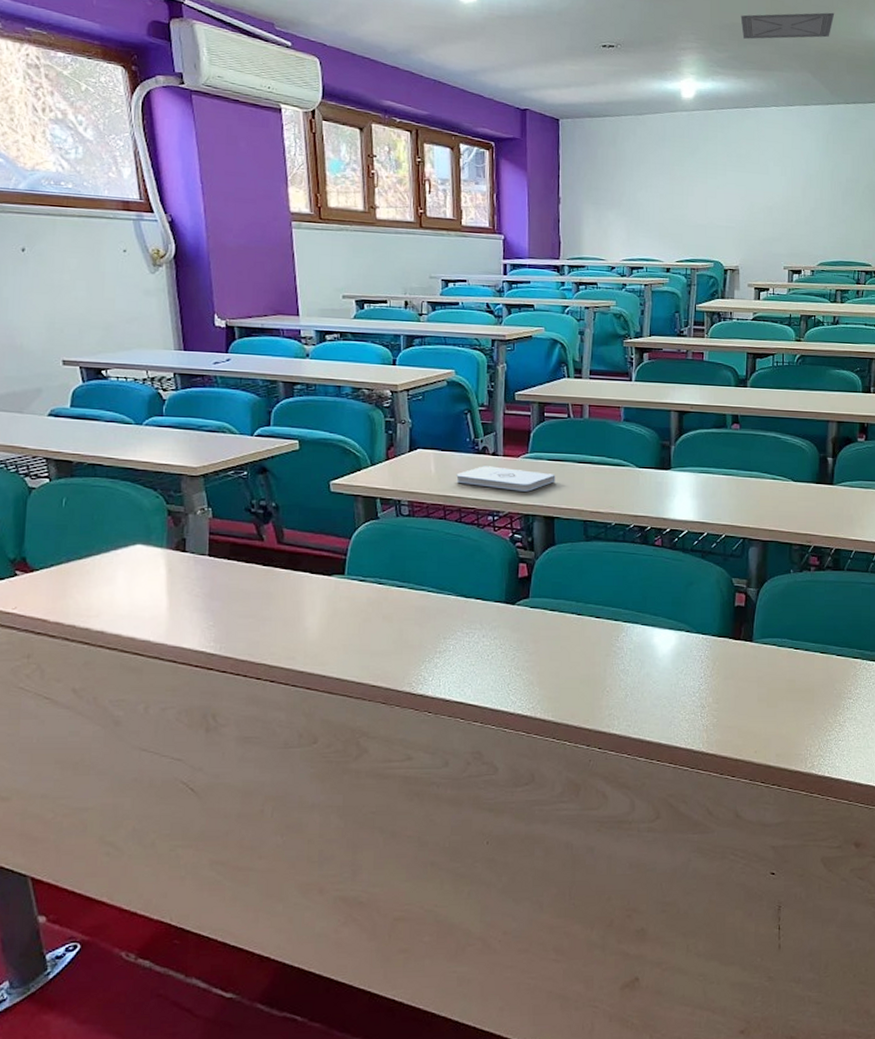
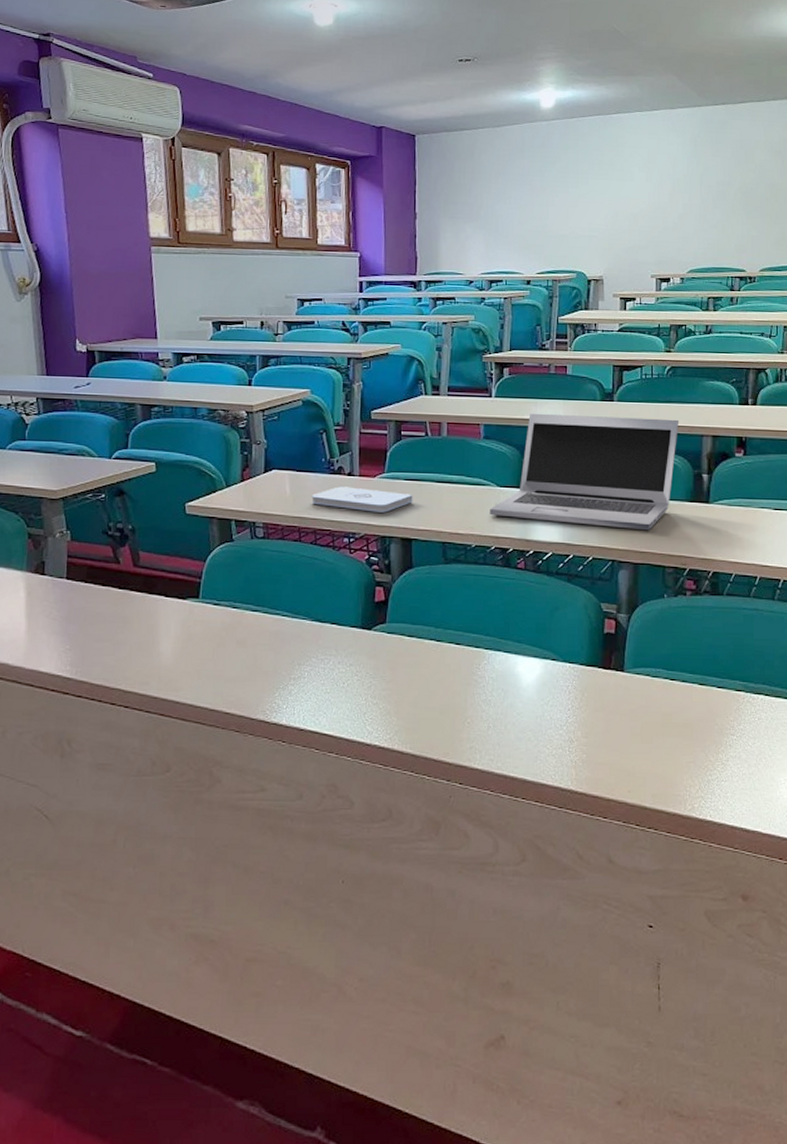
laptop: none [629,397,808,510] -> present [490,413,680,531]
ceiling vent: present [740,12,835,40] -> none [601,13,701,46]

